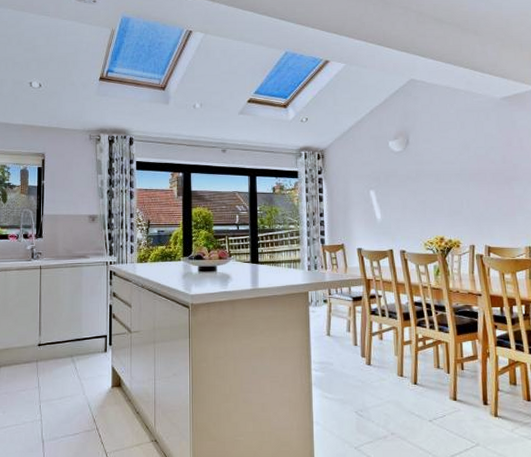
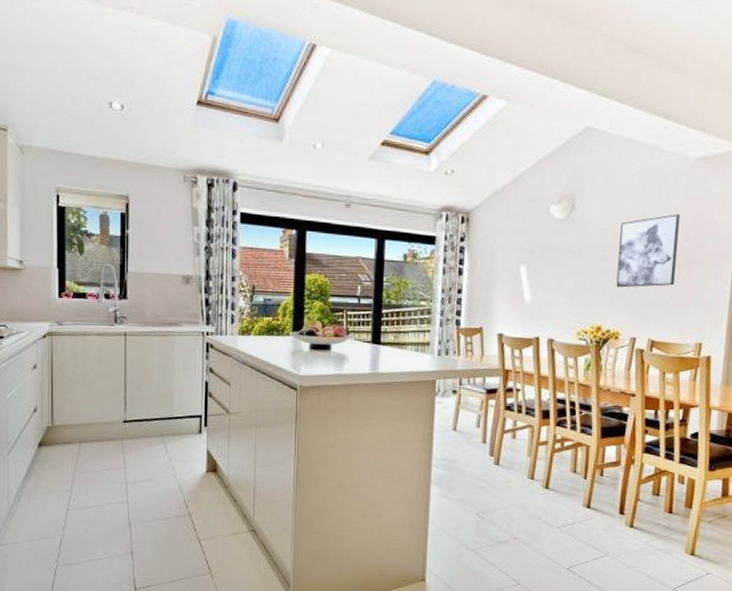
wall art: none [449,142,499,204] -> present [616,214,681,288]

